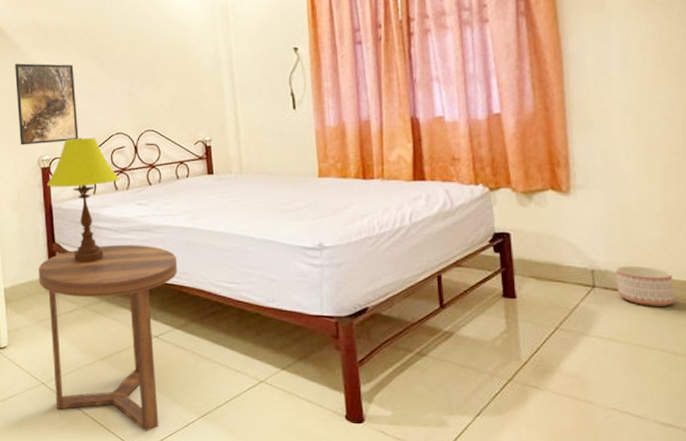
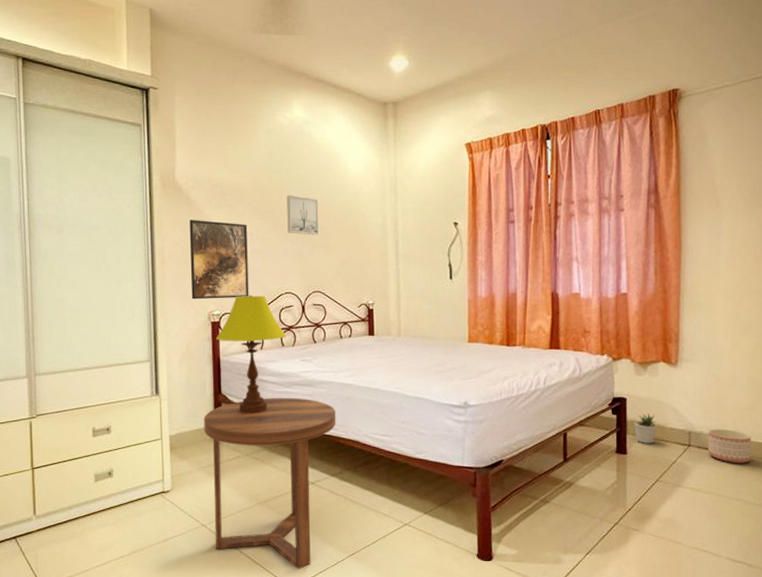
wall art: none [113,31,149,72] -> present [287,195,319,236]
potted plant: none [521,250,551,285] -> present [633,413,657,444]

